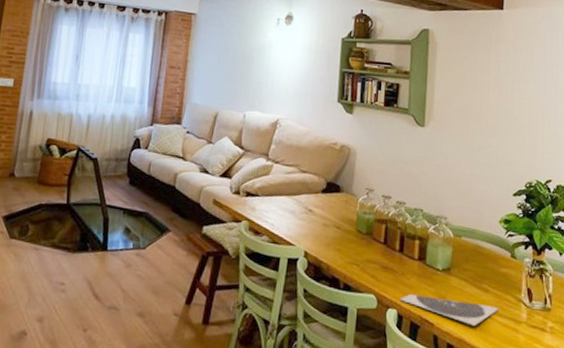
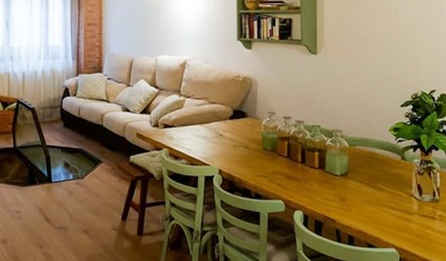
plate: present [399,294,499,326] -> none [304,198,393,219]

